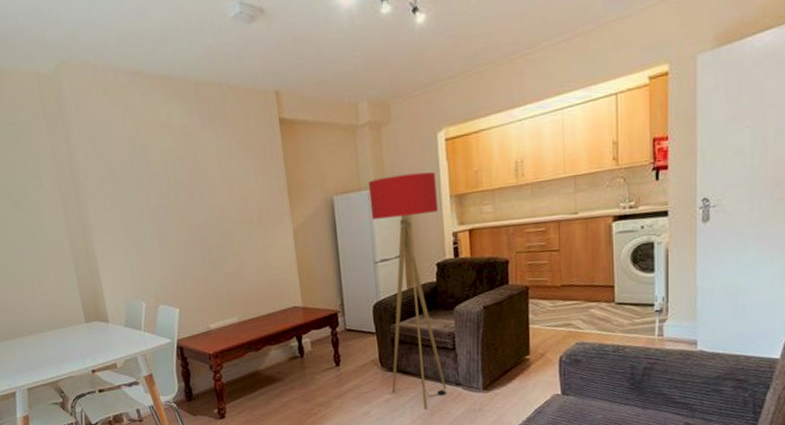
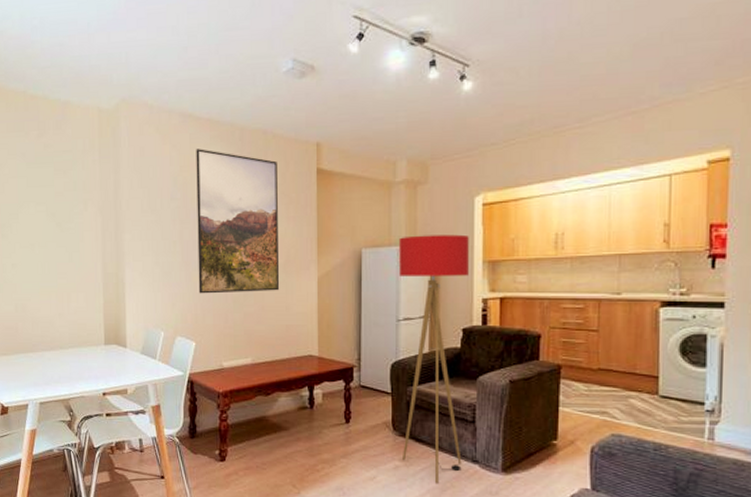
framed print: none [150,108,256,260] -> present [196,149,279,294]

